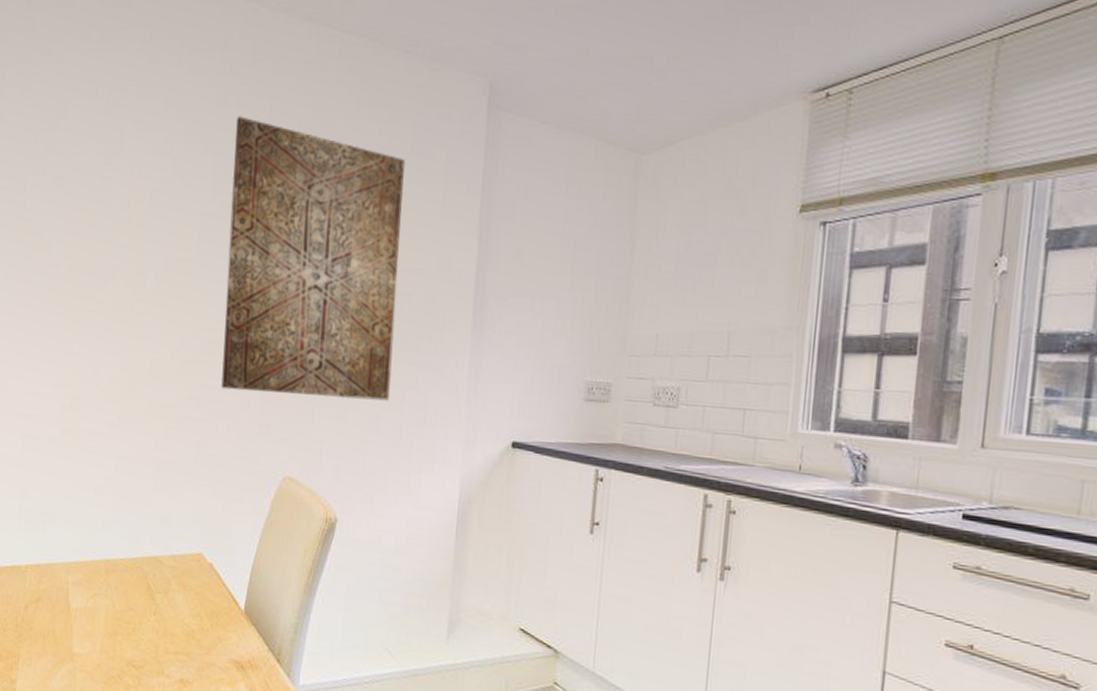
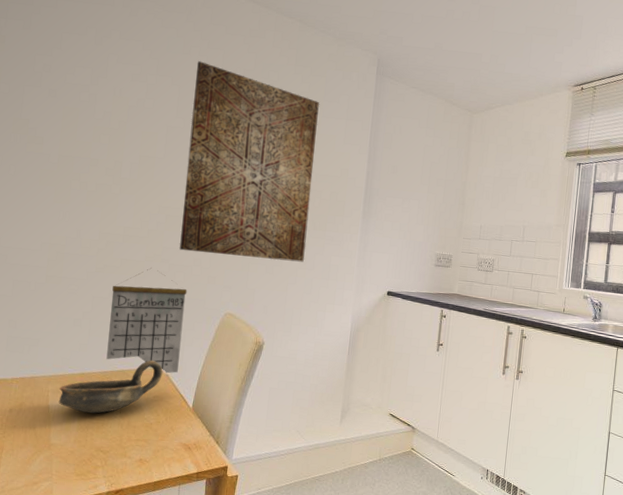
oil lamp: none [80,543,205,615] -> present [58,360,163,414]
calendar: none [135,414,233,562] -> present [106,268,187,374]

